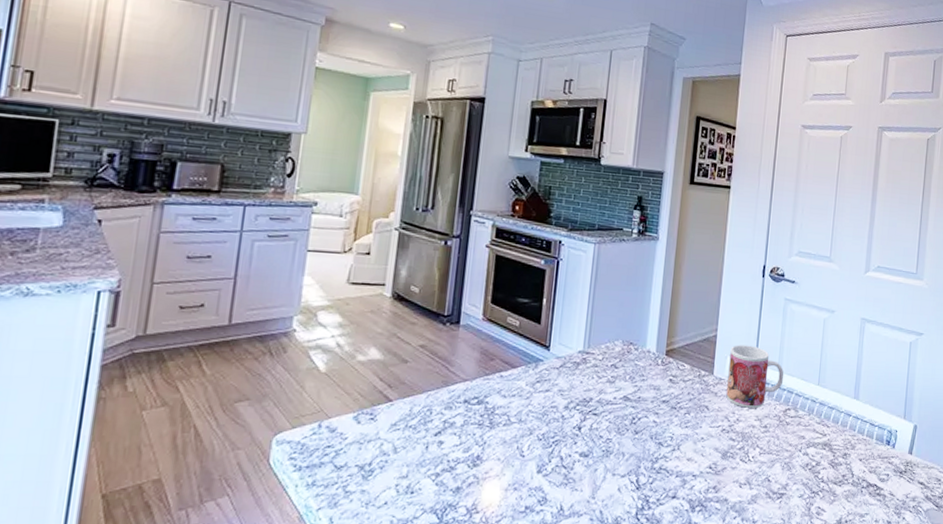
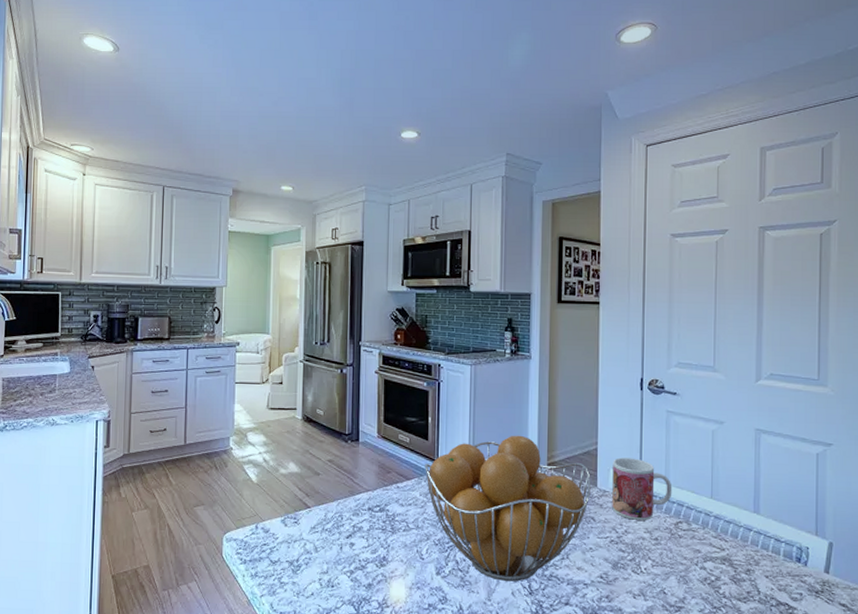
fruit basket: none [534,320,708,476] -> present [425,435,591,582]

